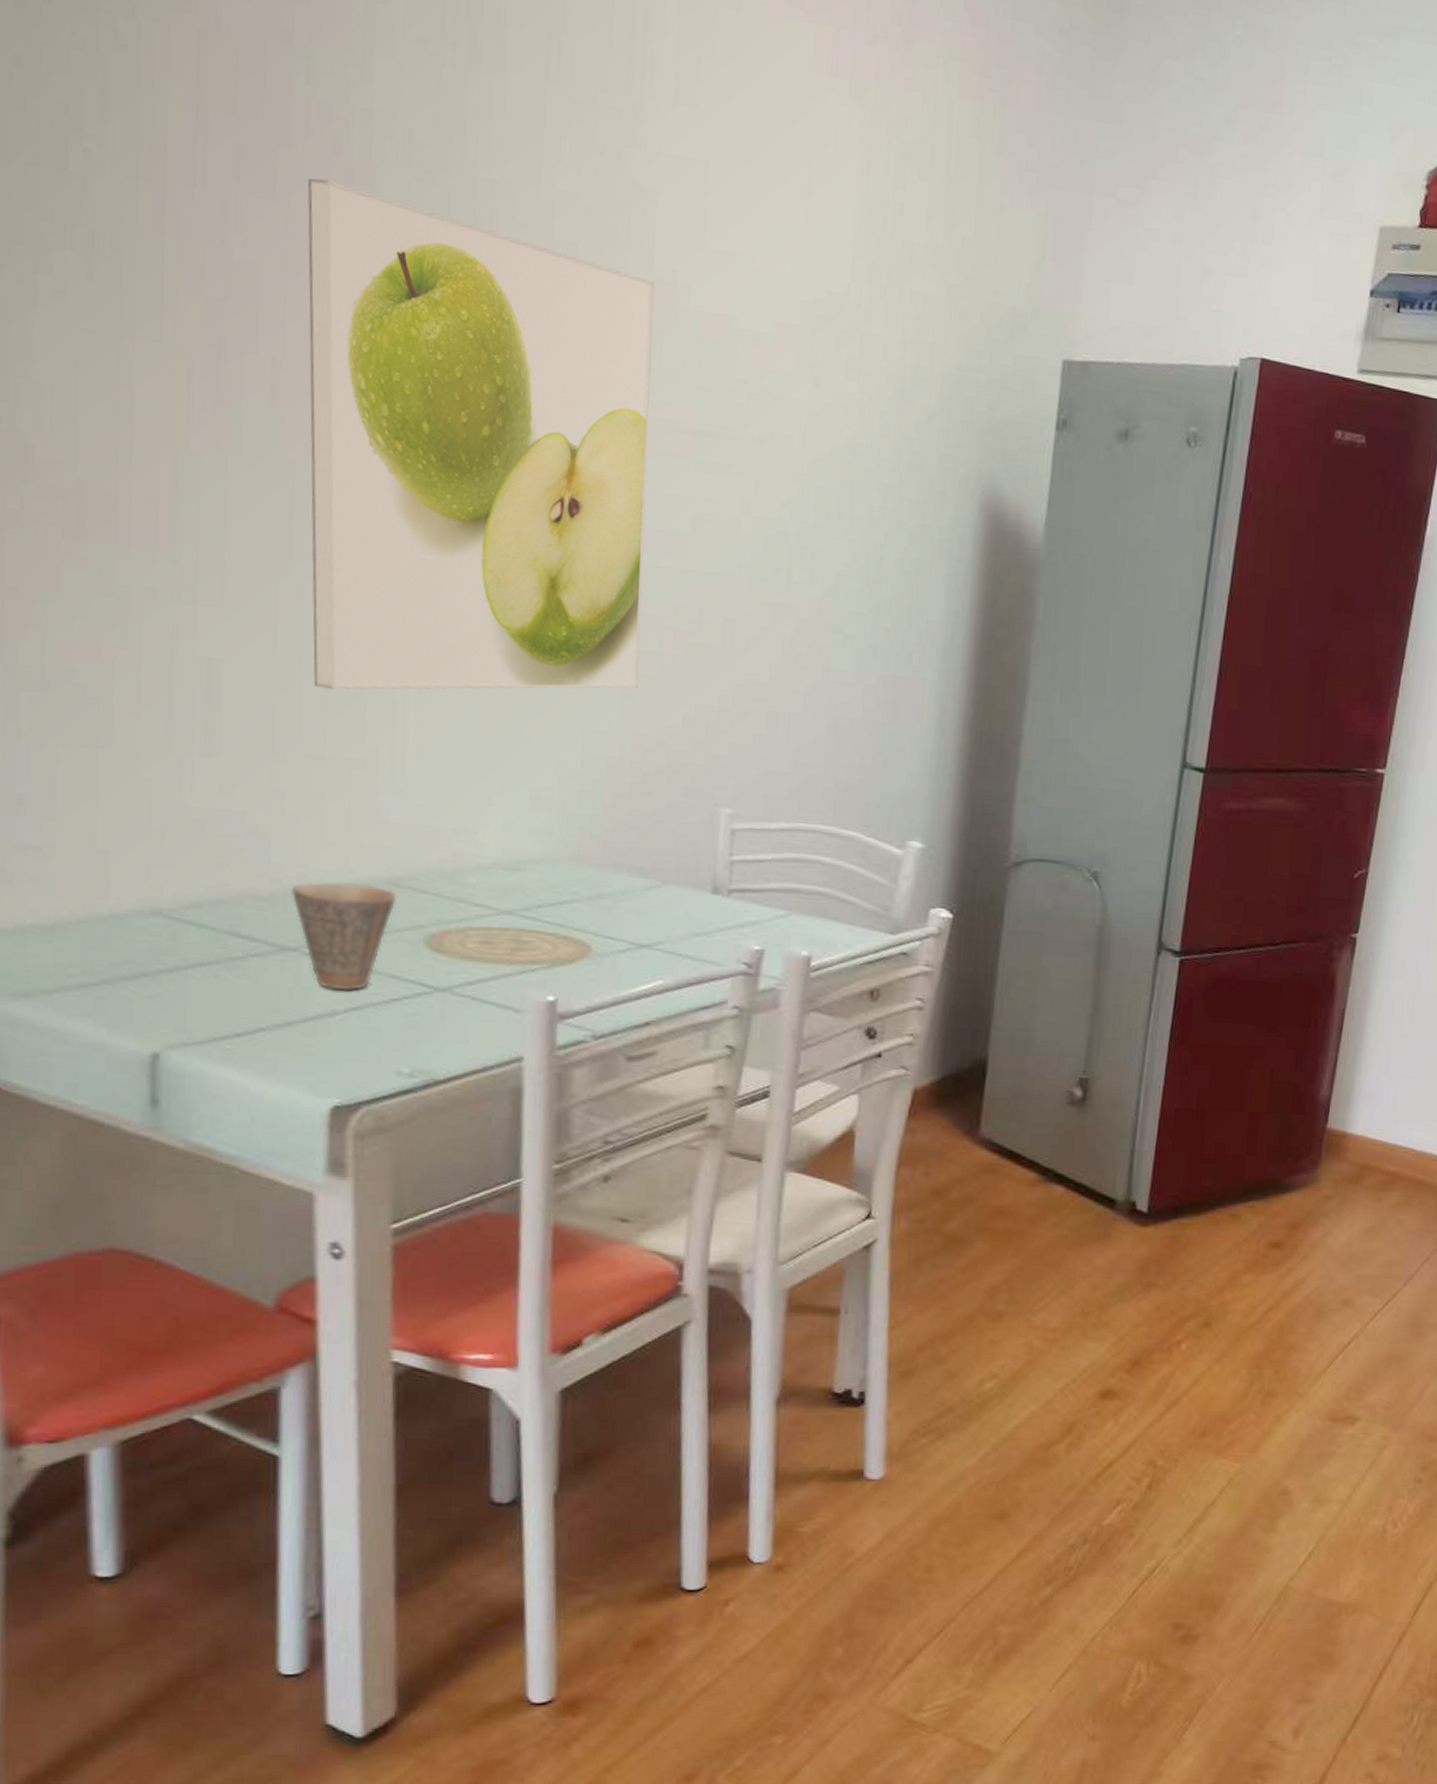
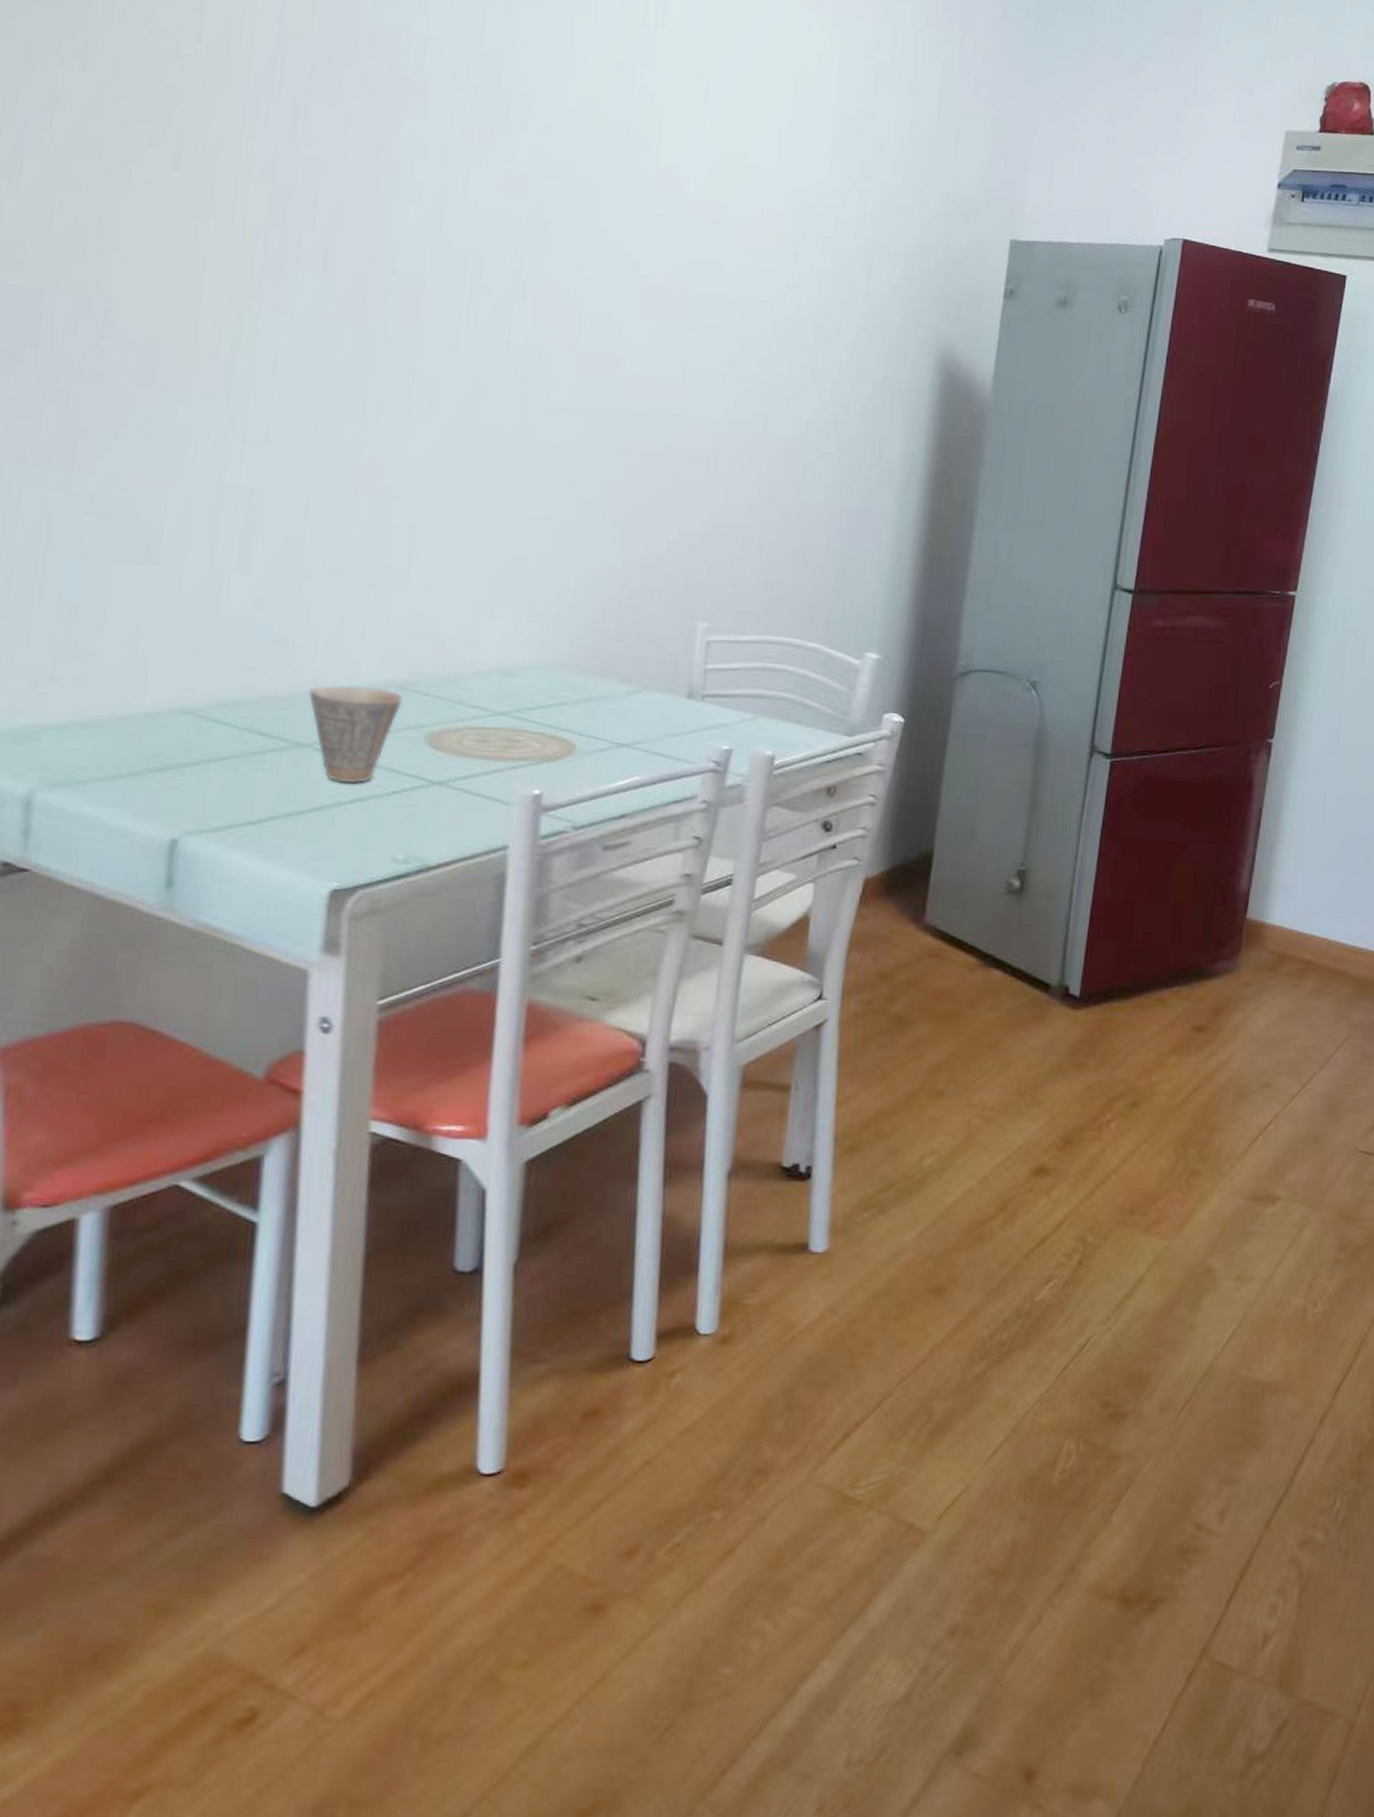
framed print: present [307,178,654,690] -> none [342,89,659,517]

